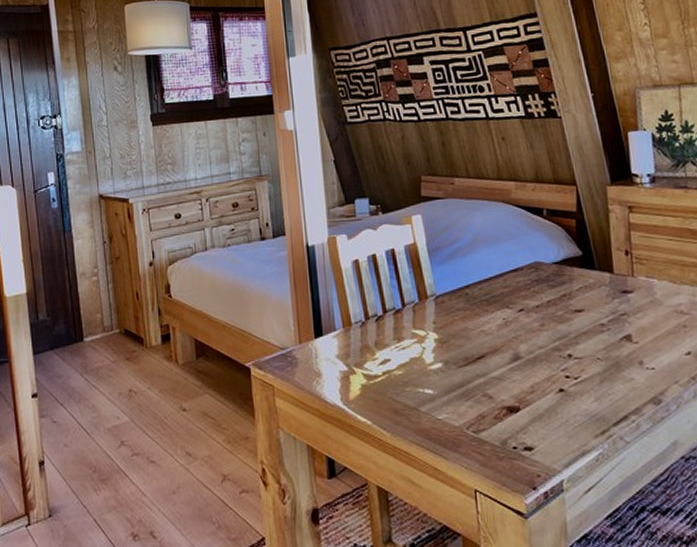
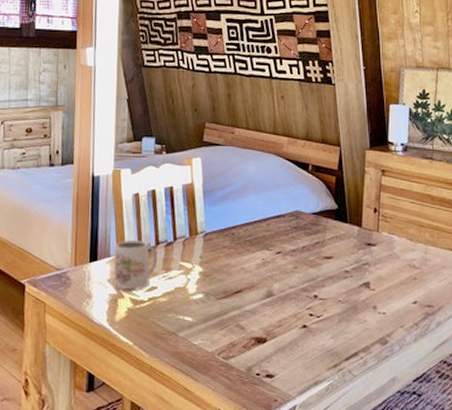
mug: none [339,310,388,365] -> present [114,239,158,290]

